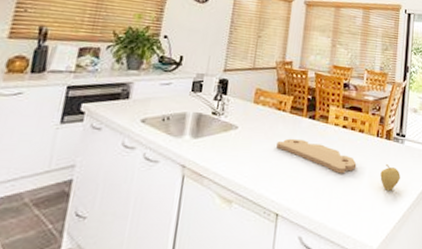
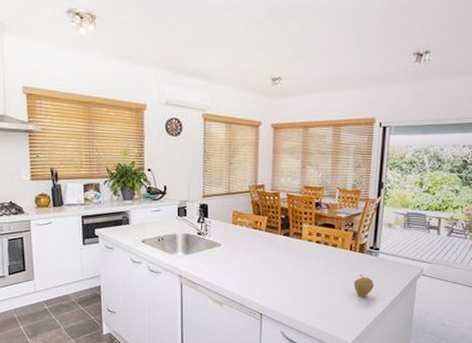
cutting board: present [276,138,357,174] -> none [256,253,331,283]

